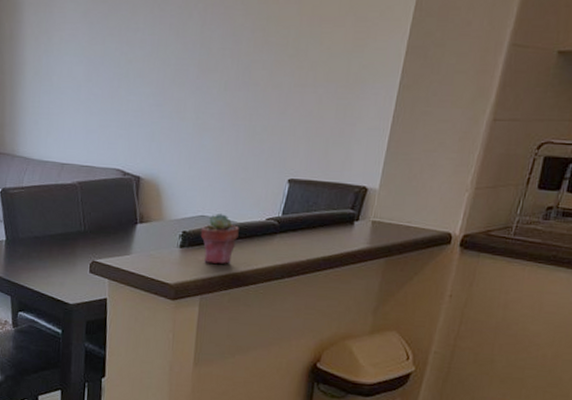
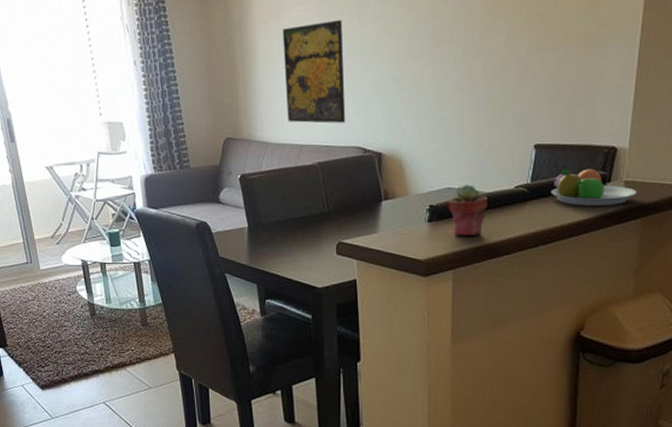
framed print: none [51,42,112,145] -> present [282,20,346,124]
fruit bowl: none [300,205,383,244] -> present [551,168,637,206]

